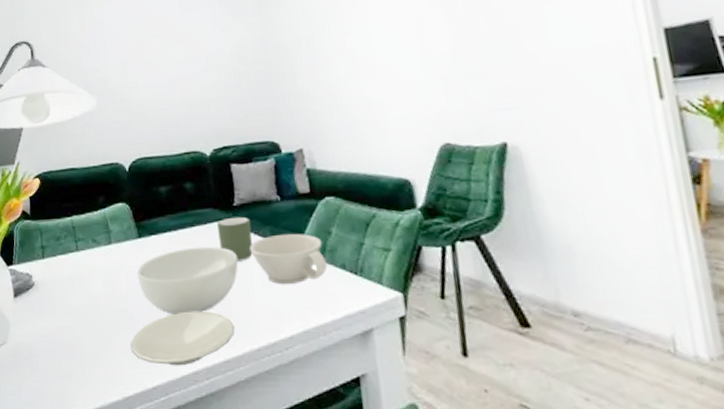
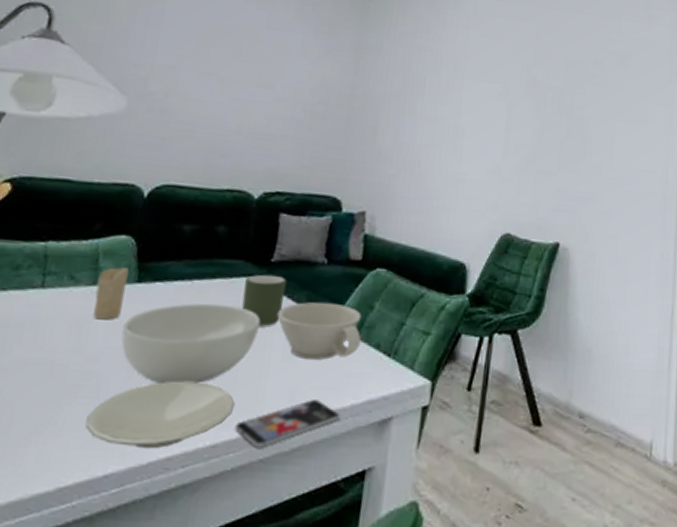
candle: none [111,227,133,270] -> present [93,266,129,320]
smartphone: none [239,318,324,361] -> present [235,400,340,448]

